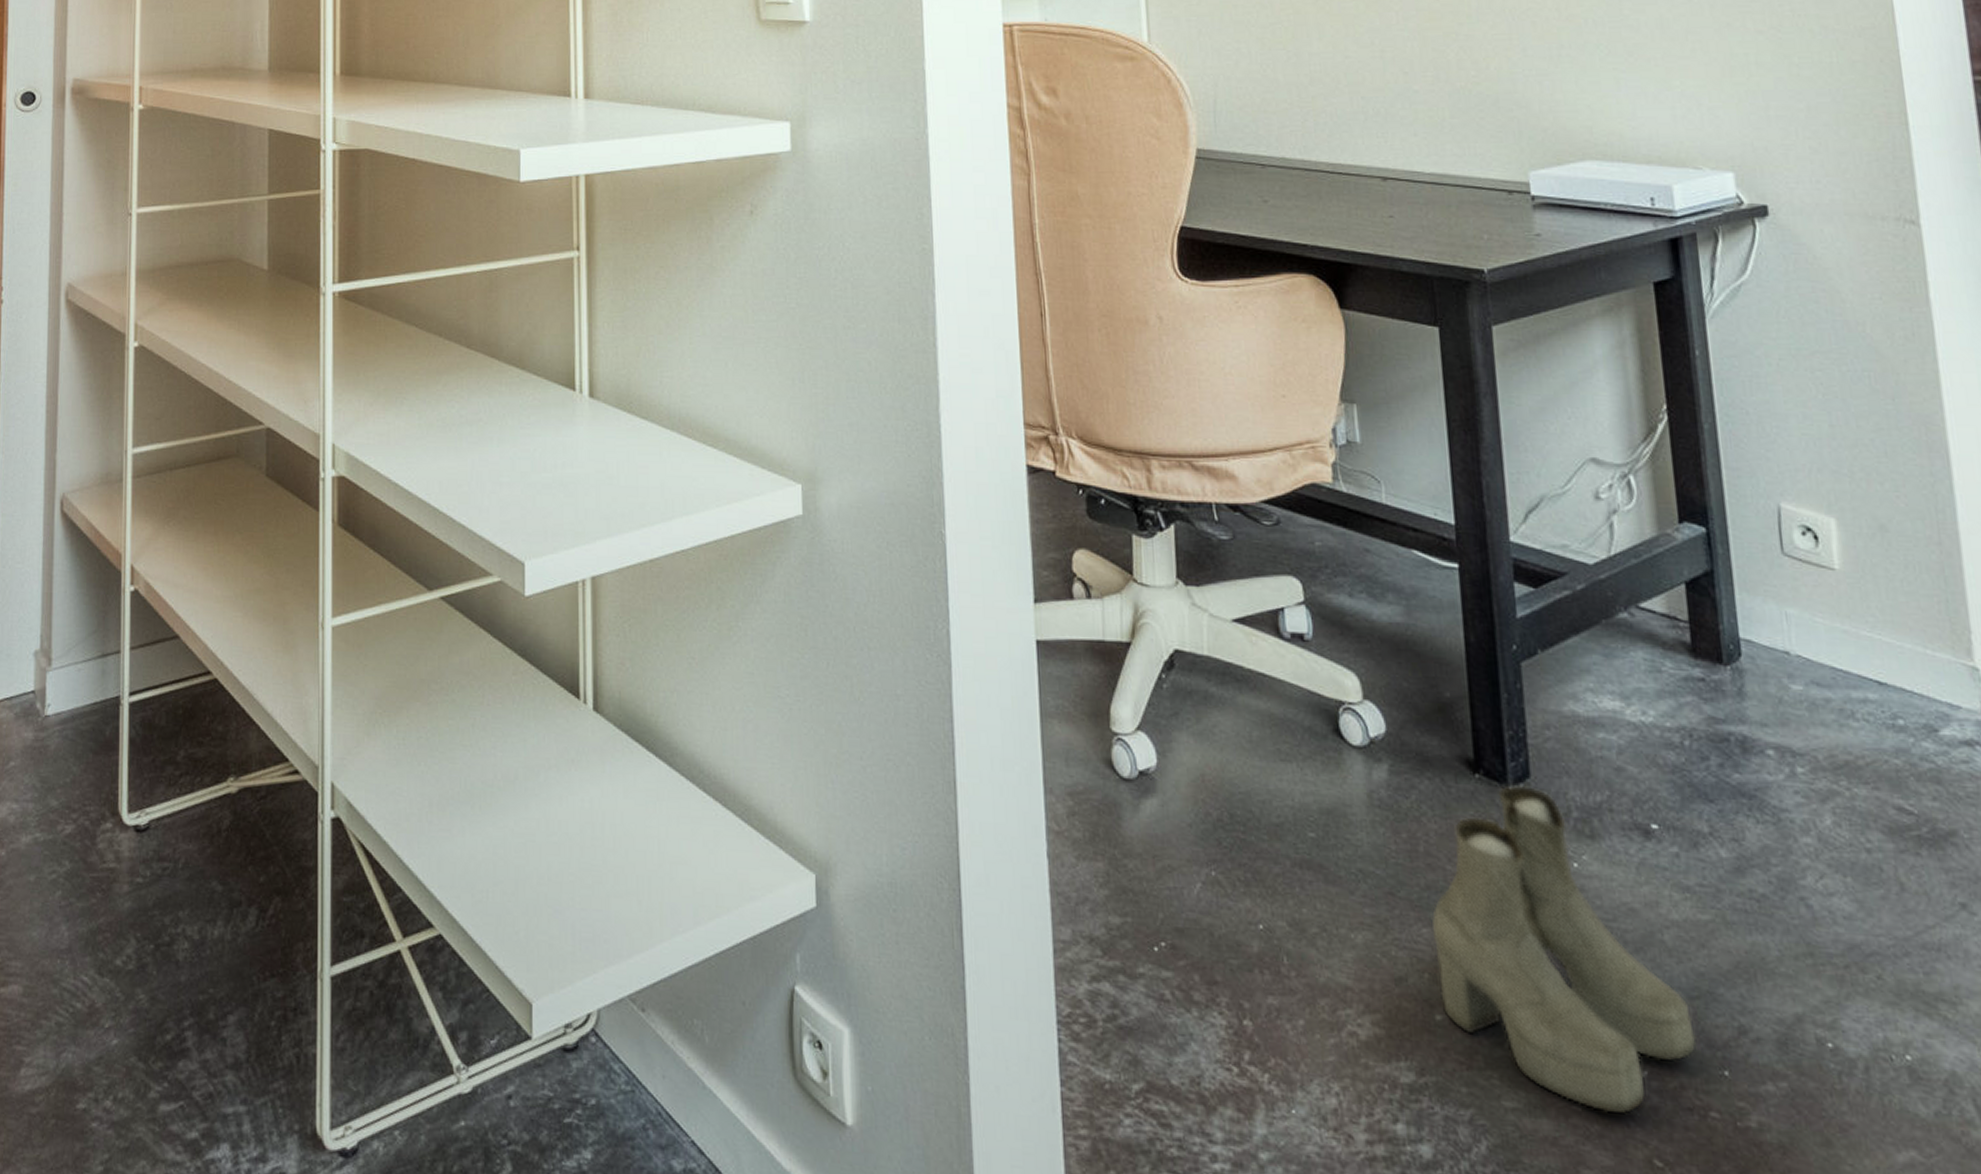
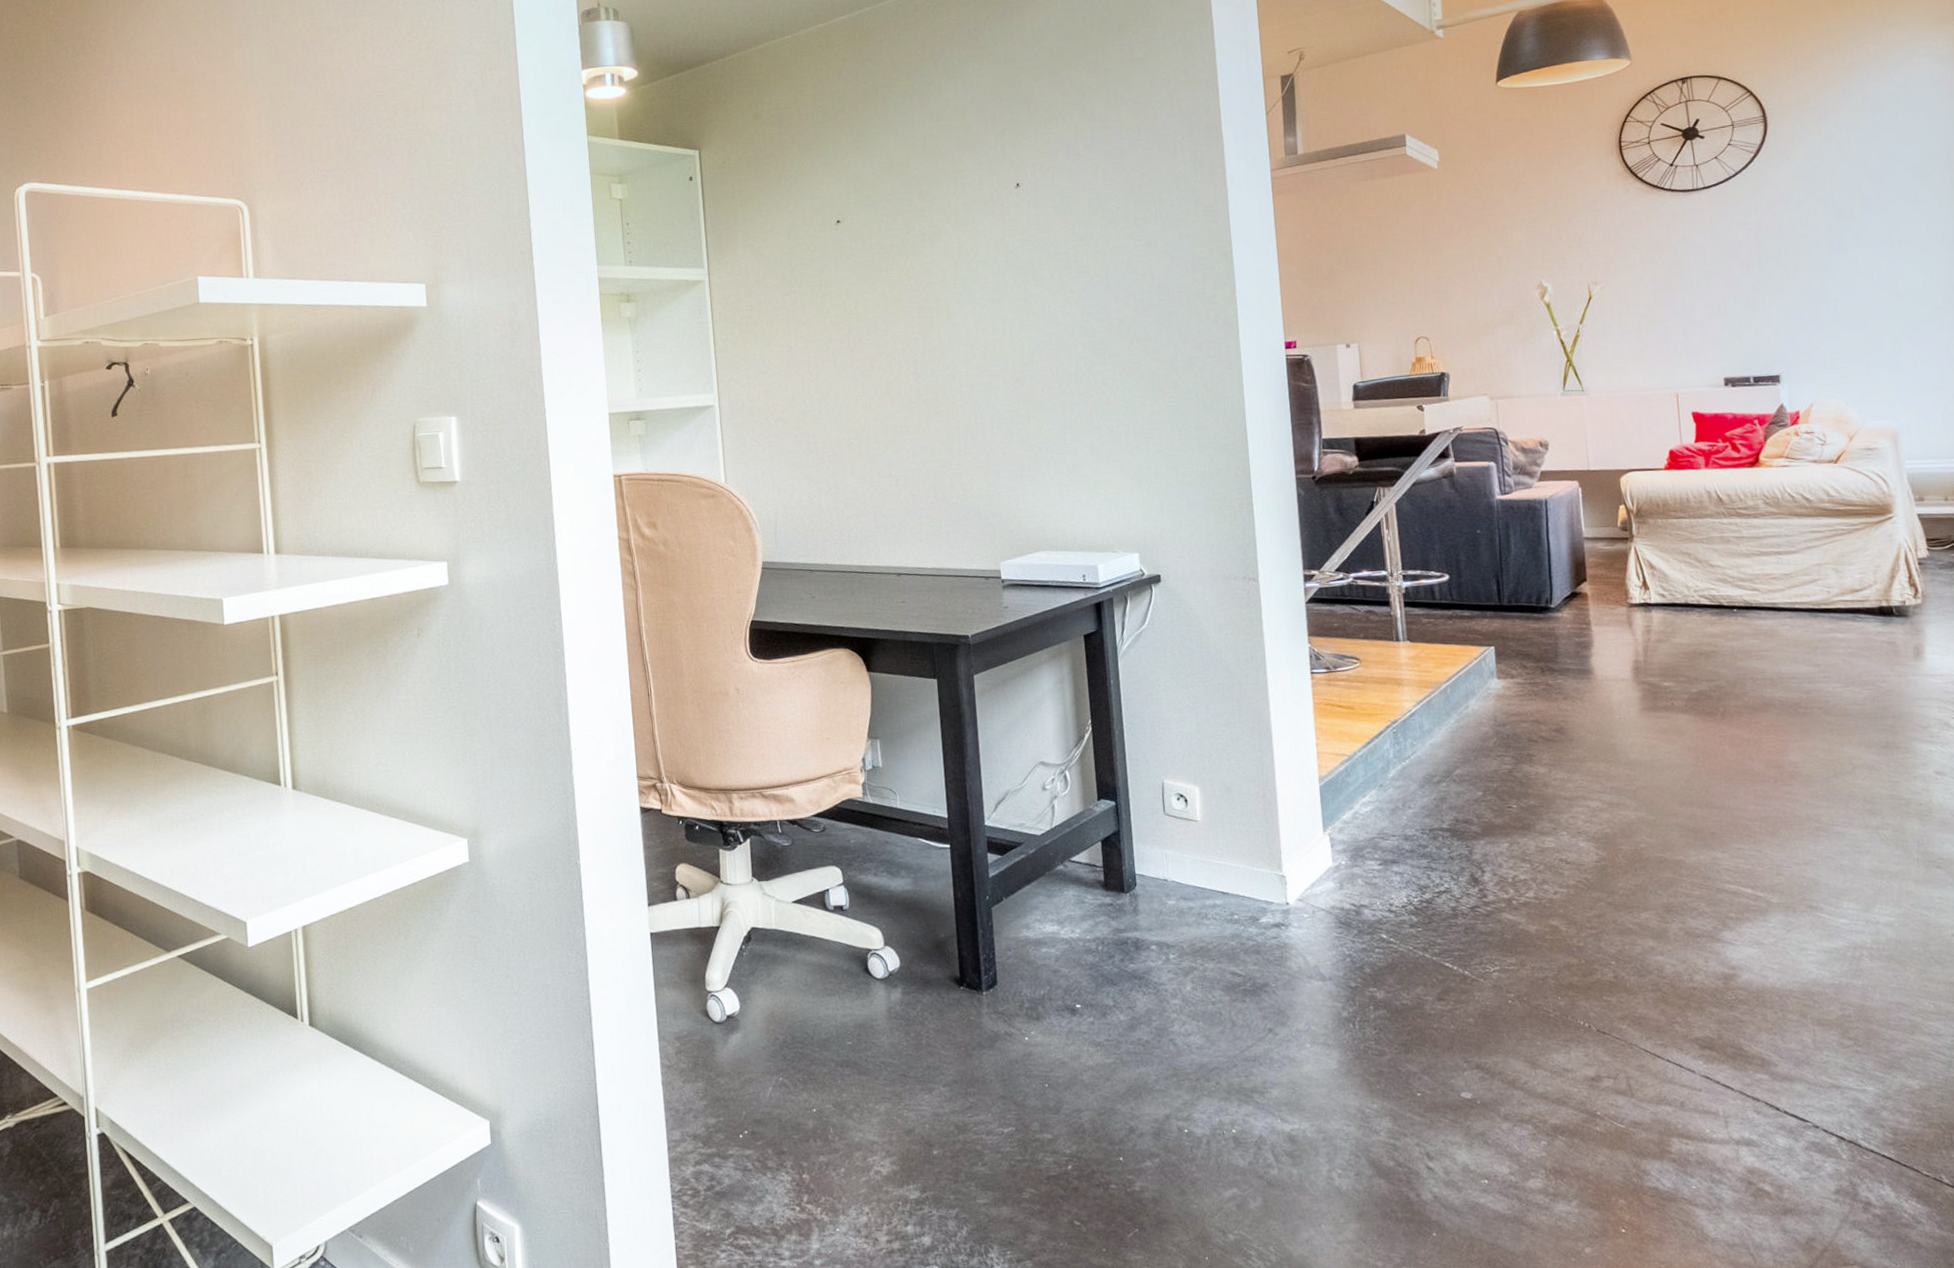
boots: present [1431,785,1697,1115] -> none [930,990,1103,1197]

